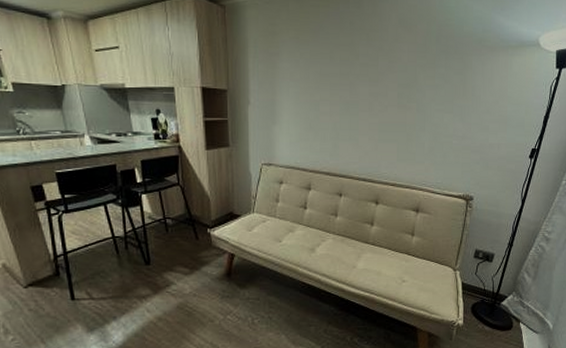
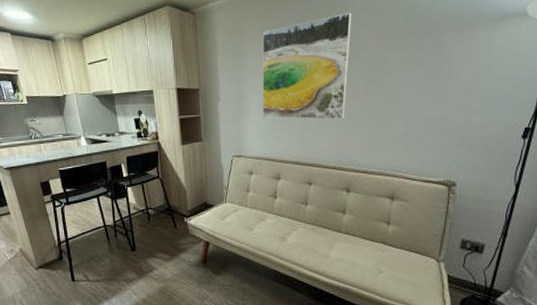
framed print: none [294,24,387,131] -> present [262,12,352,119]

